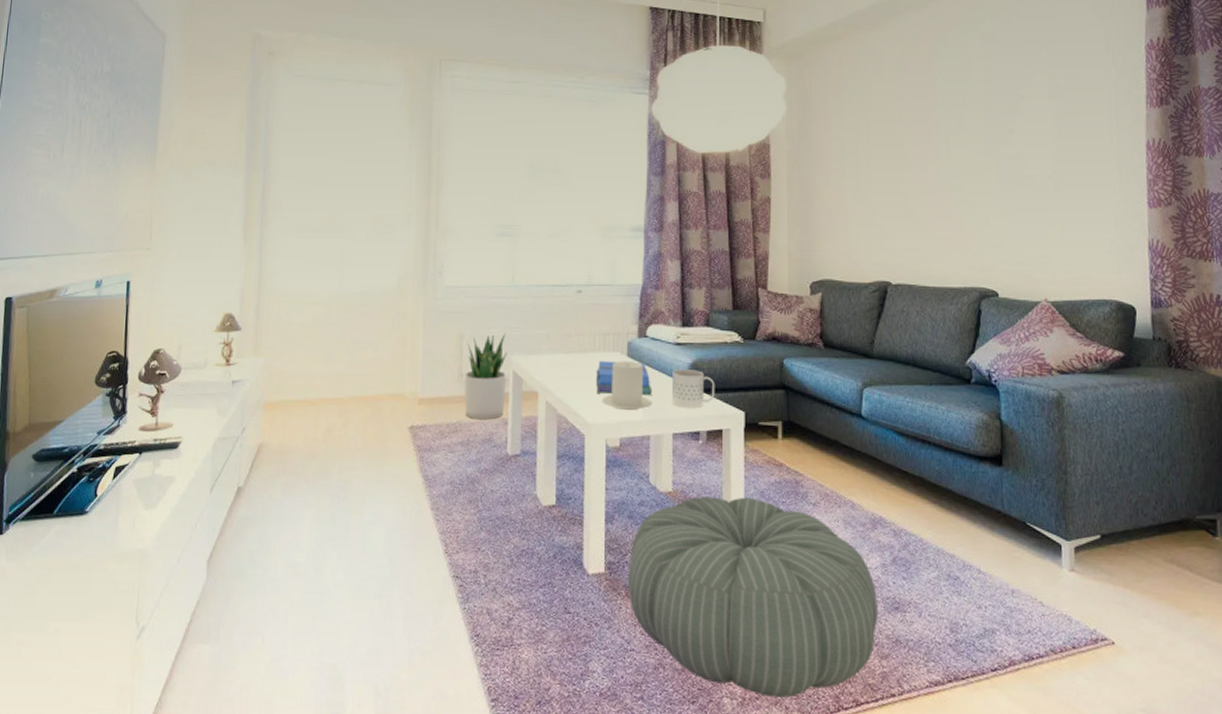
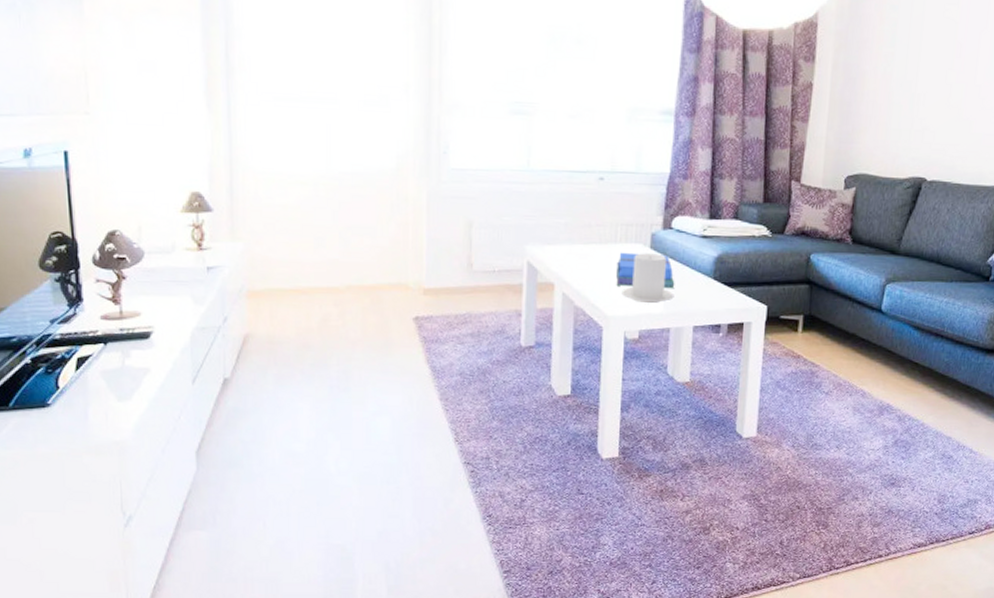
planter: present [464,333,508,420] -> none [474,221,522,312]
pouf: present [627,496,878,698] -> none [640,386,877,561]
mug: present [672,368,715,409] -> none [695,261,740,302]

